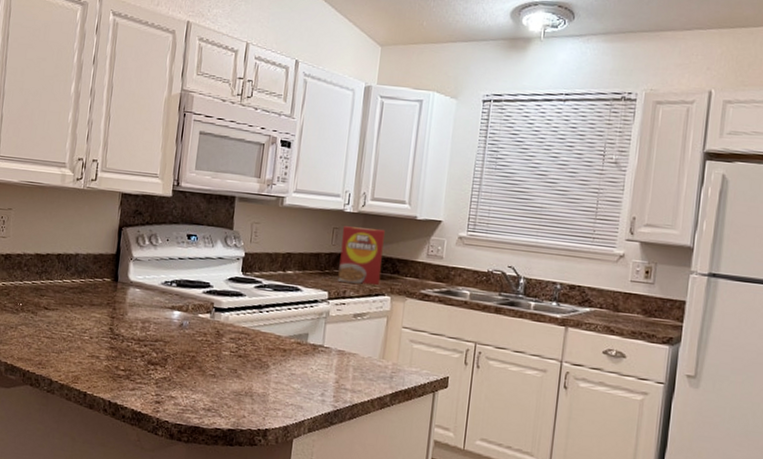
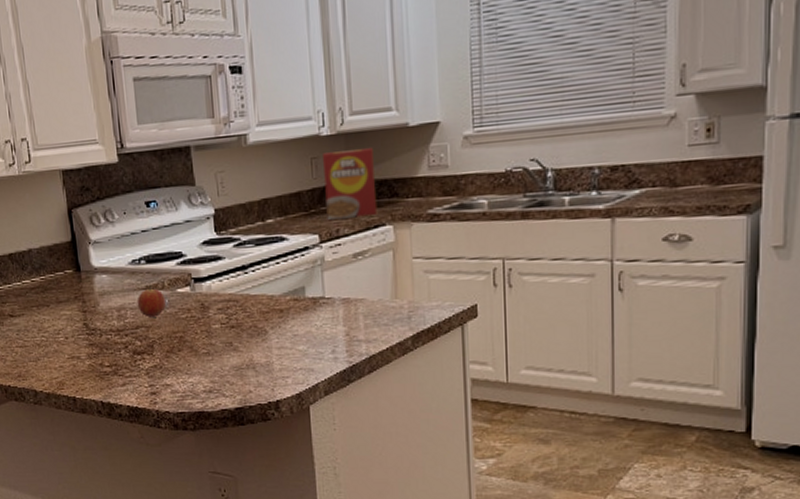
fruit: none [160,306,188,335] -> present [137,285,167,318]

